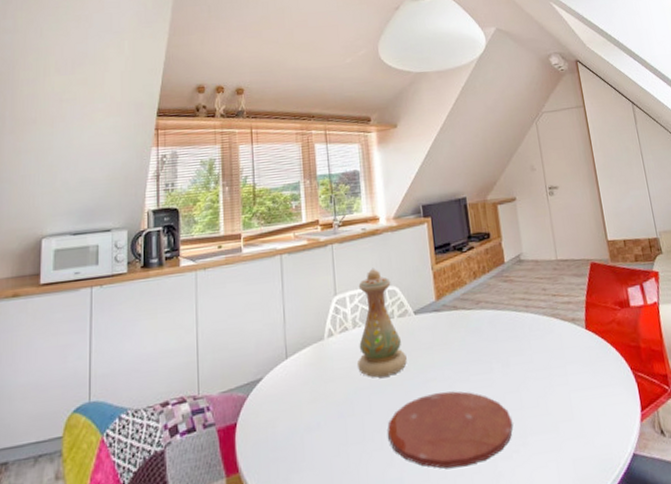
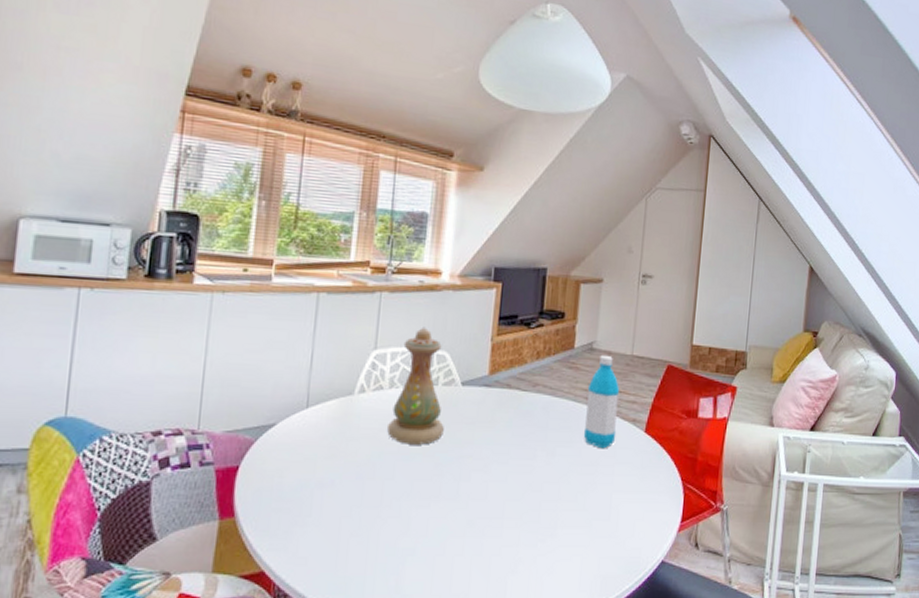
plate: present [387,391,514,469] -> none [408,471,545,547]
water bottle: none [524,263,561,352] -> present [583,354,620,449]

